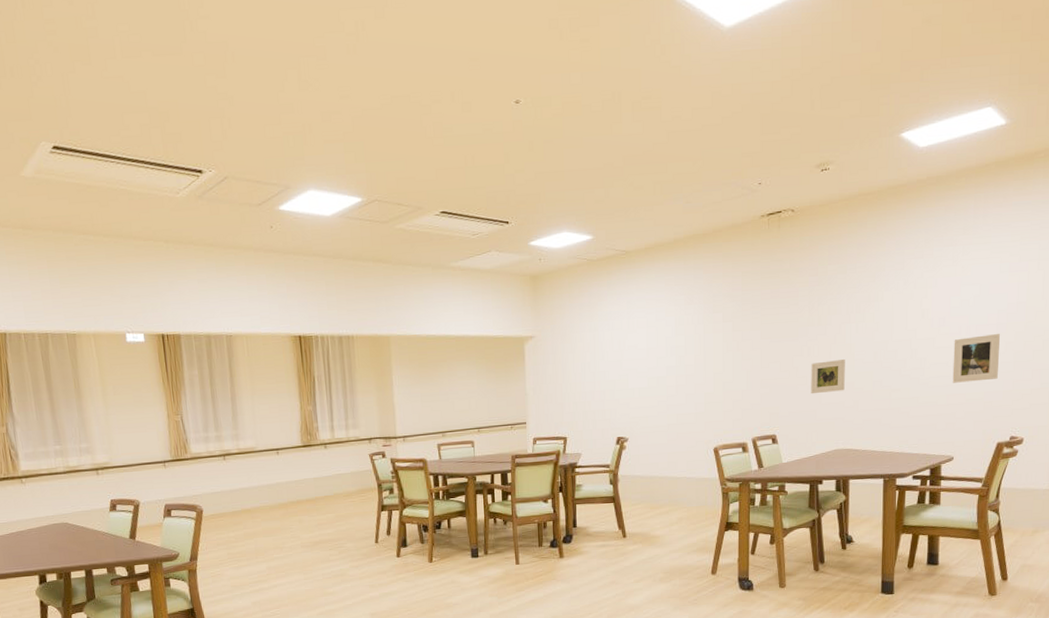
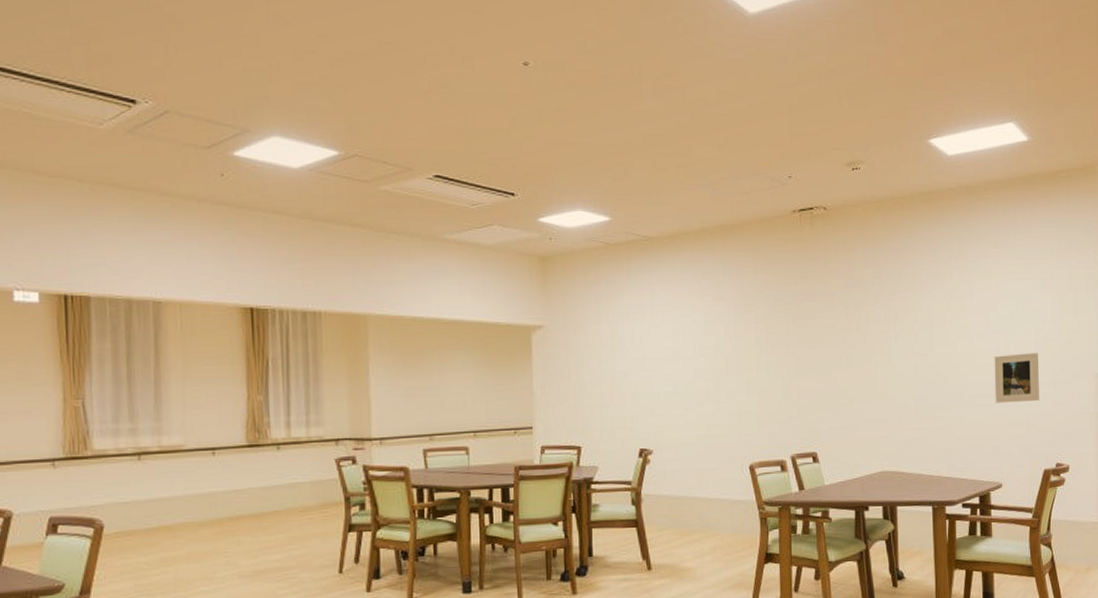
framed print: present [811,358,845,394] -> none [851,370,887,409]

